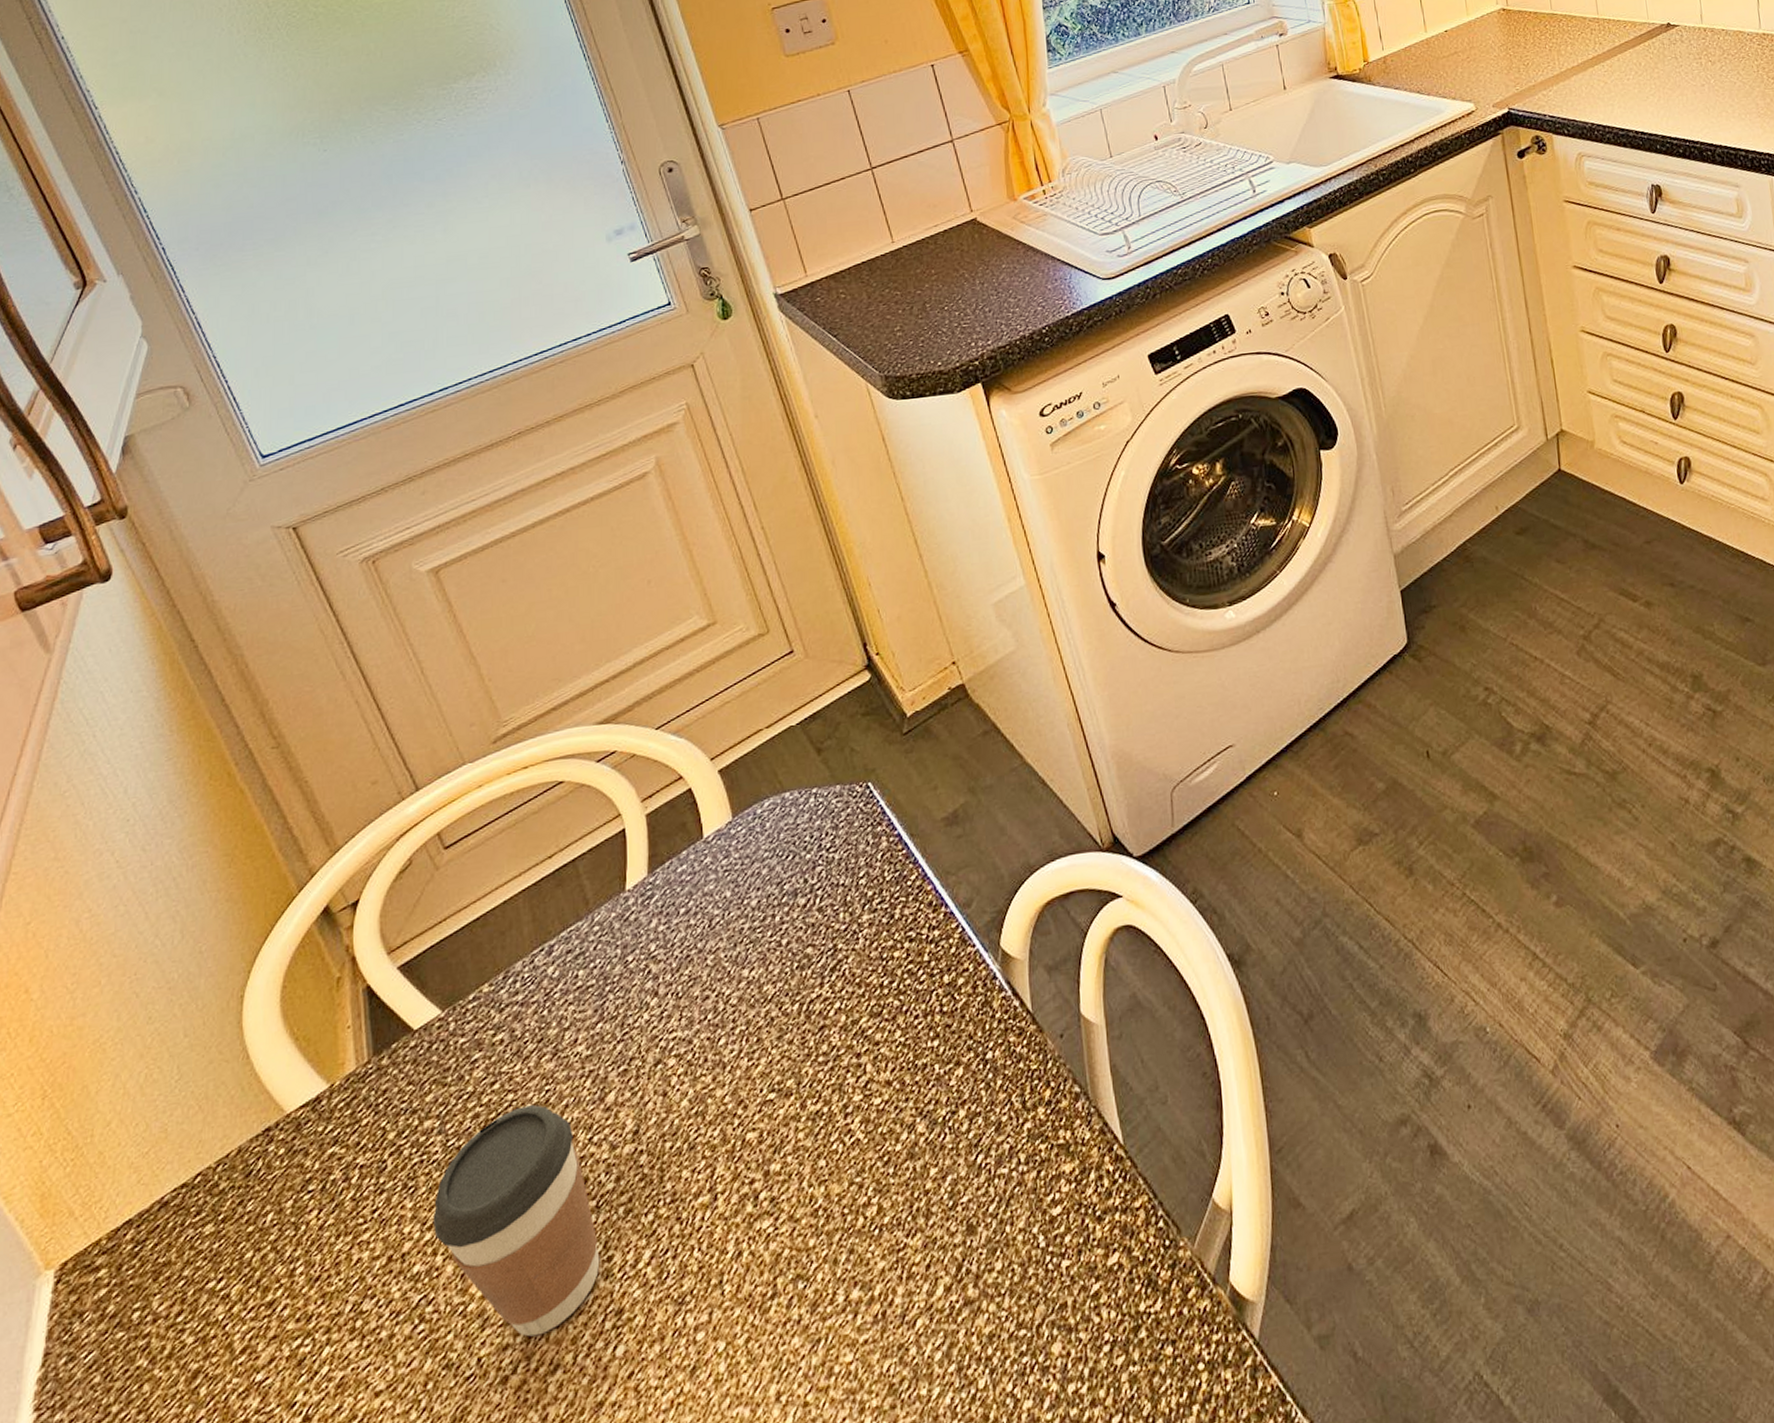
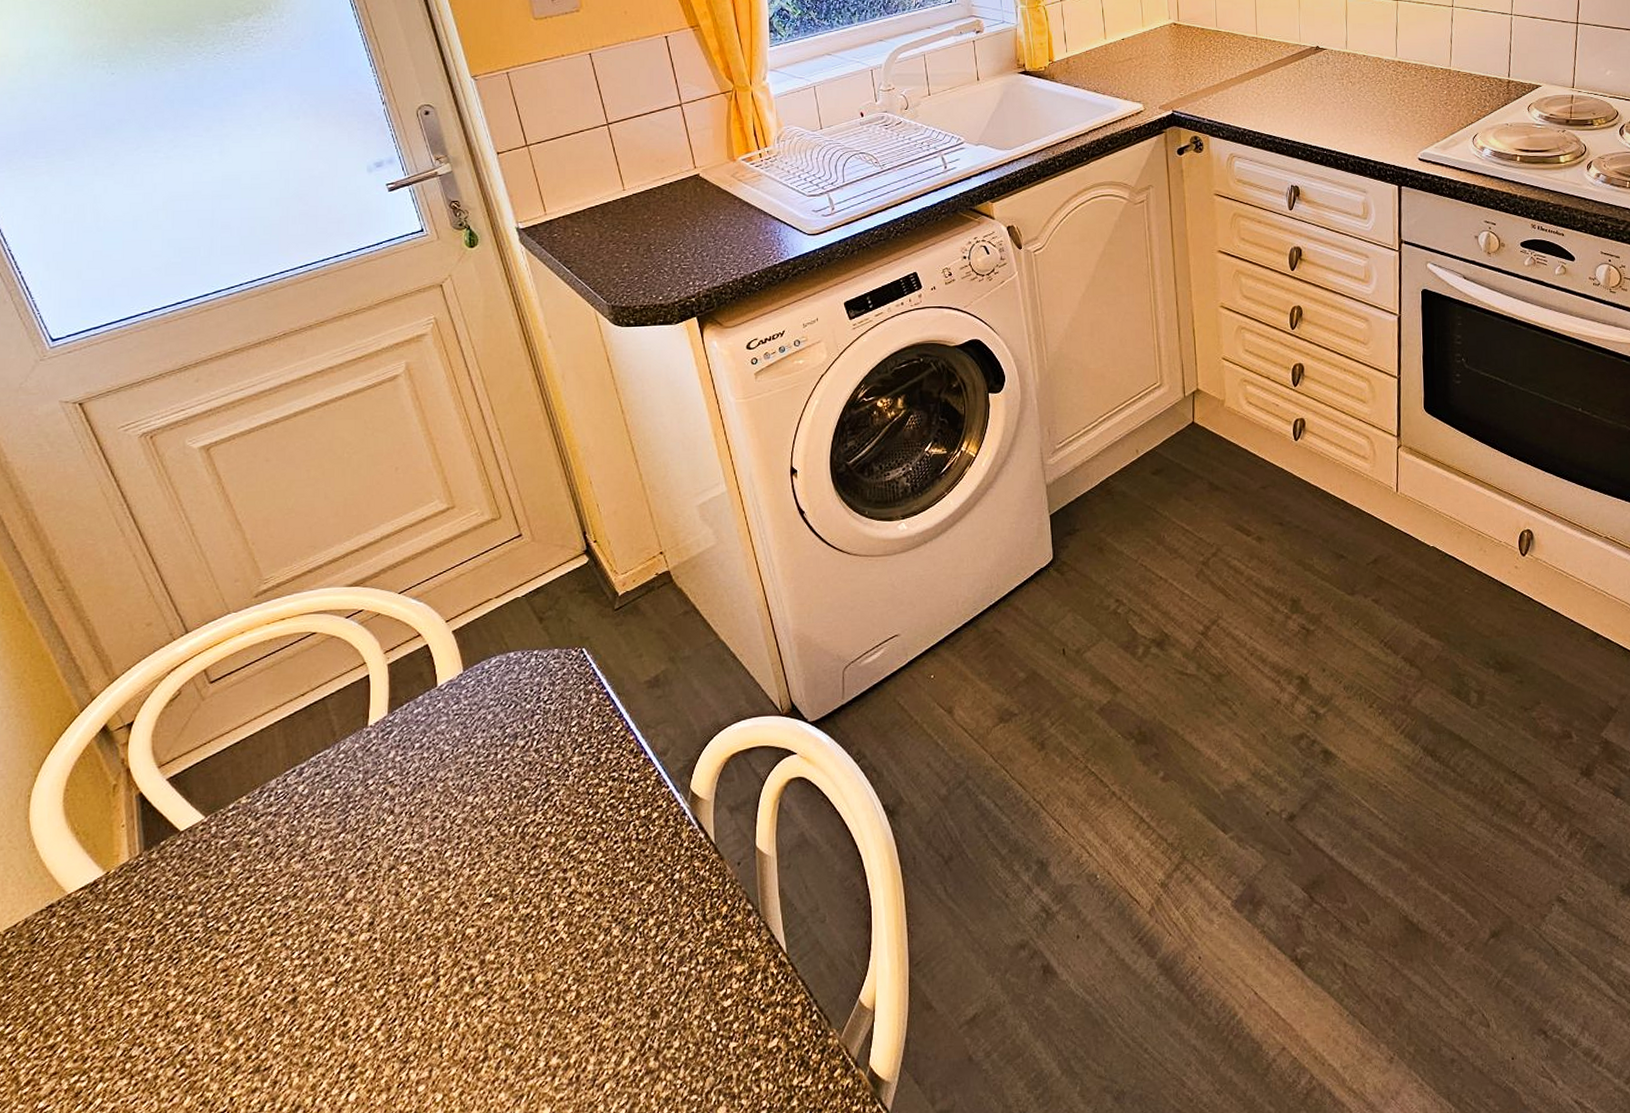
coffee cup: present [433,1104,600,1337] -> none [193,896,337,1083]

